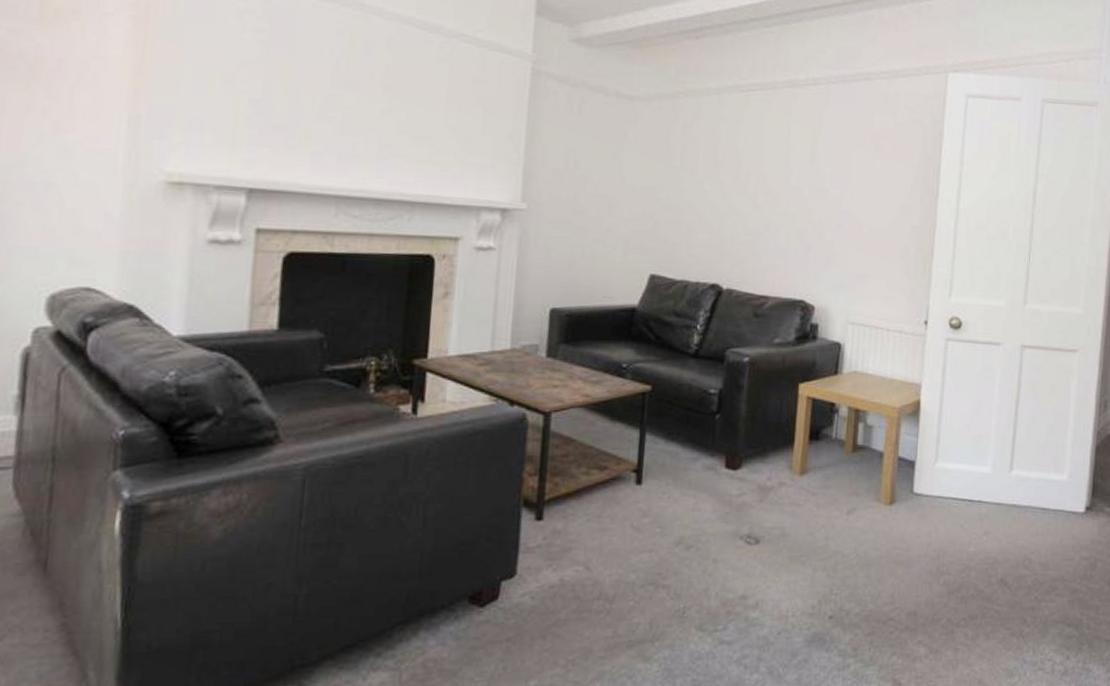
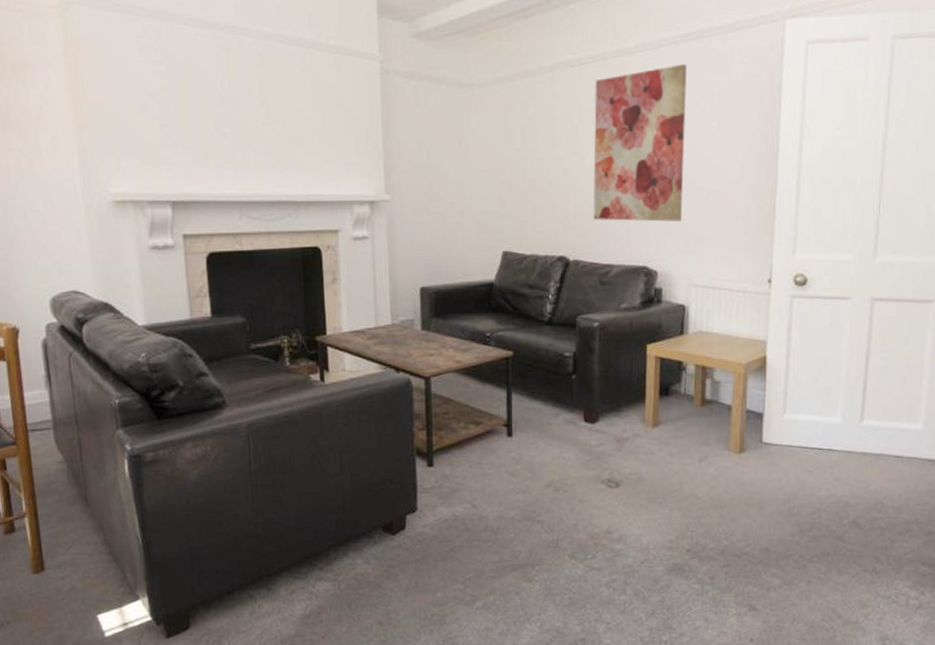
wall art: none [751,102,855,256] -> present [593,64,688,222]

